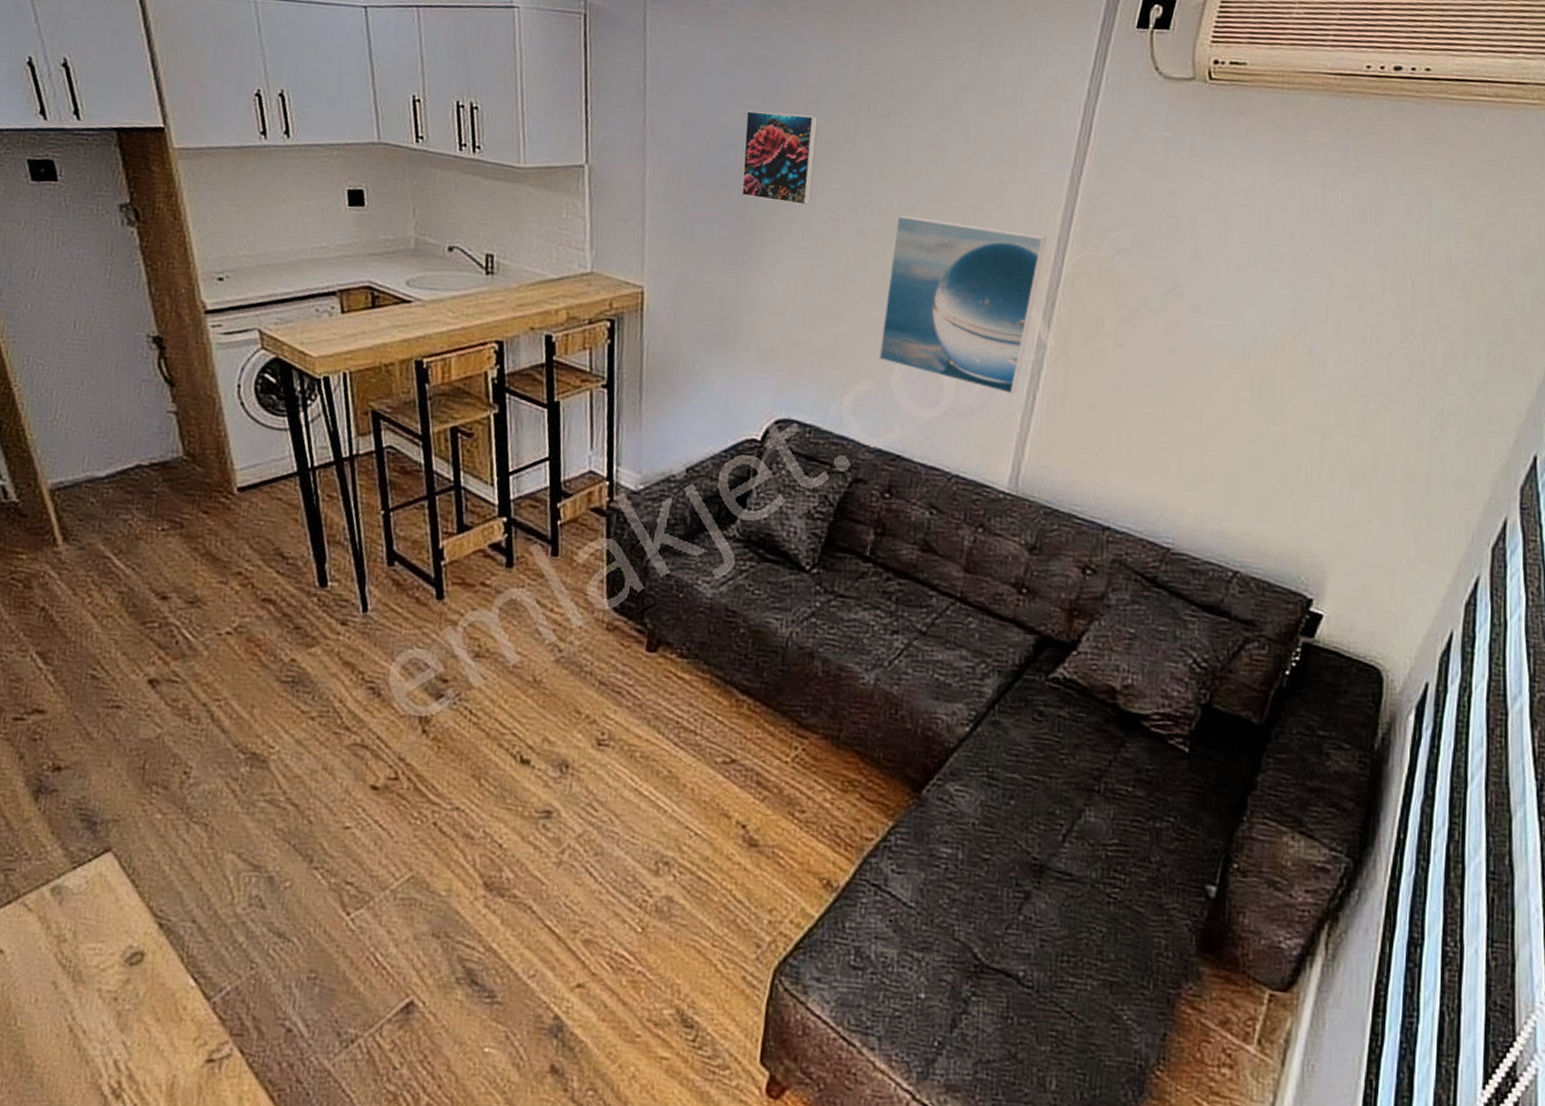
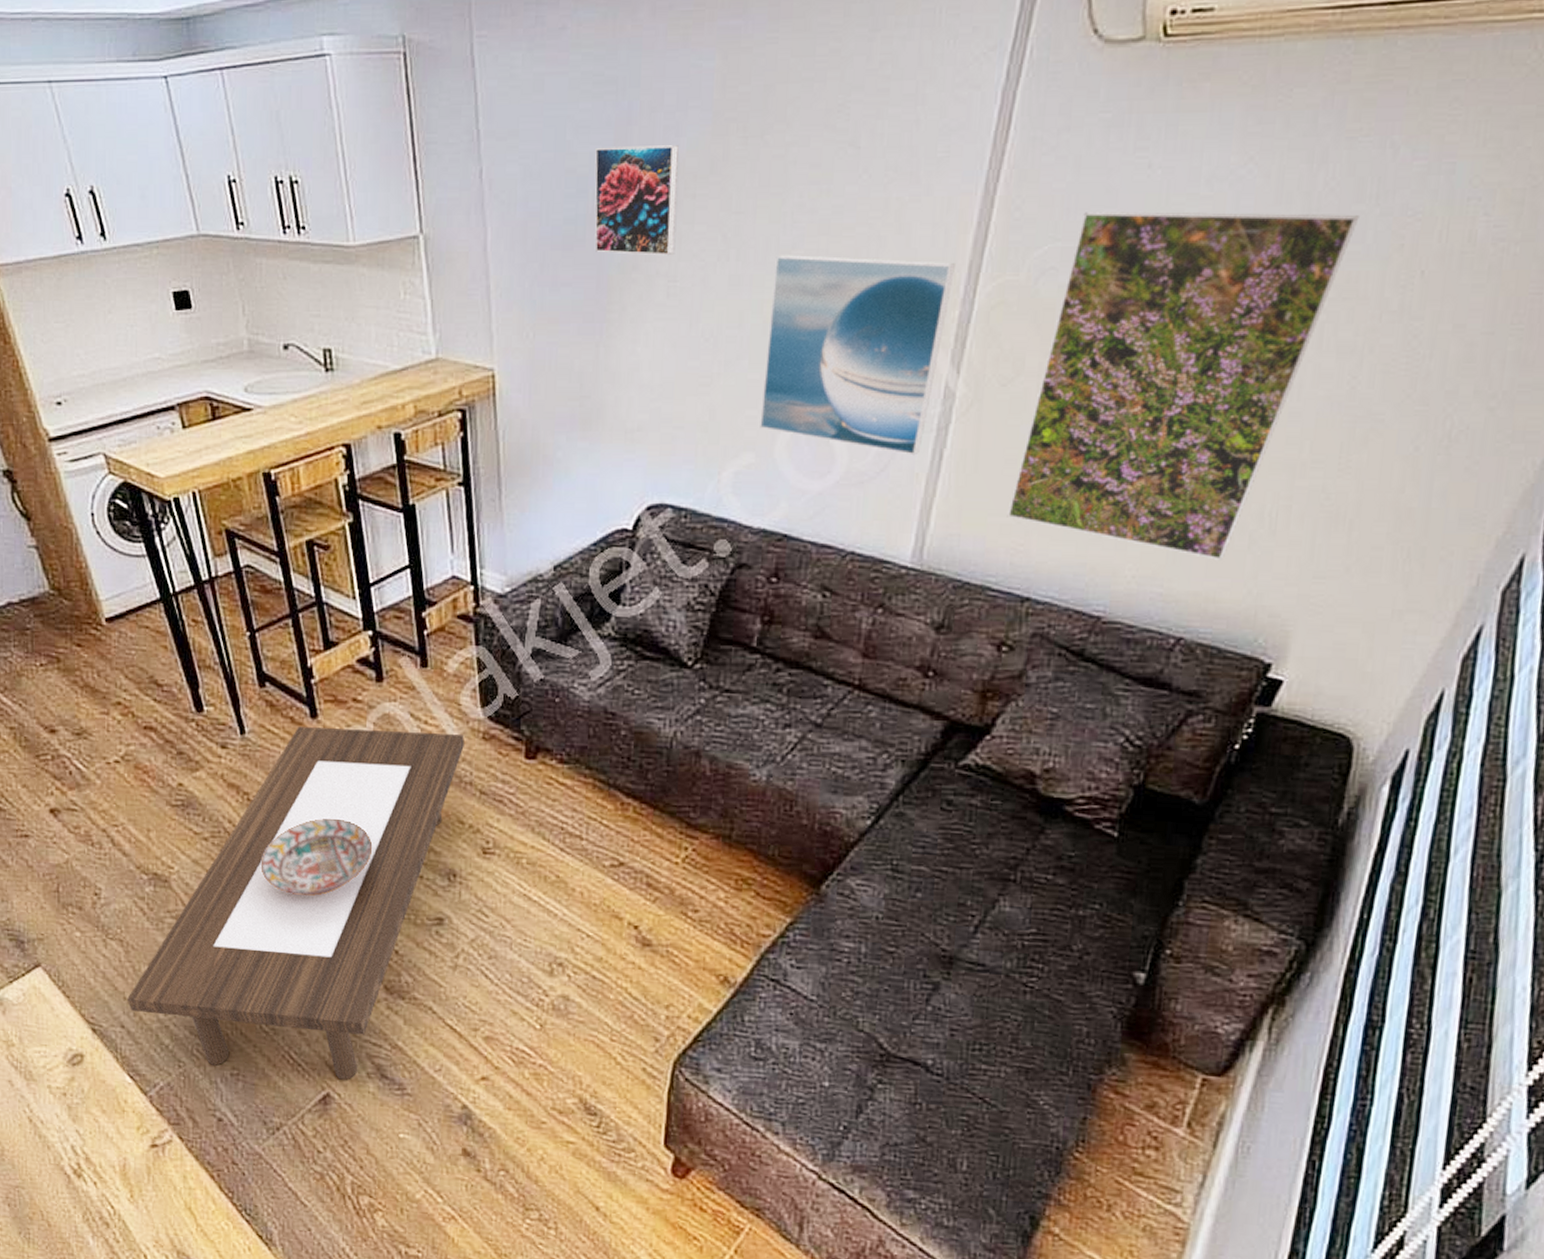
coffee table: none [203,607,588,986] -> present [127,727,464,1080]
decorative bowl: none [367,702,487,783] -> present [260,818,373,896]
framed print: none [1090,207,1363,505] -> present [1007,211,1360,560]

